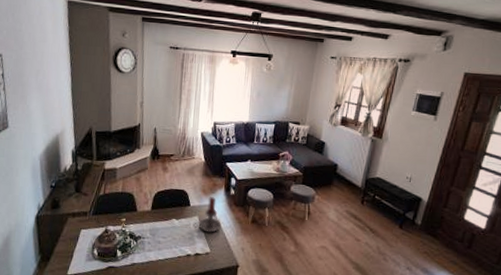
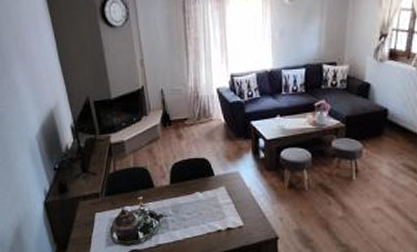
candle holder: present [192,197,222,233] -> none [220,163,254,203]

